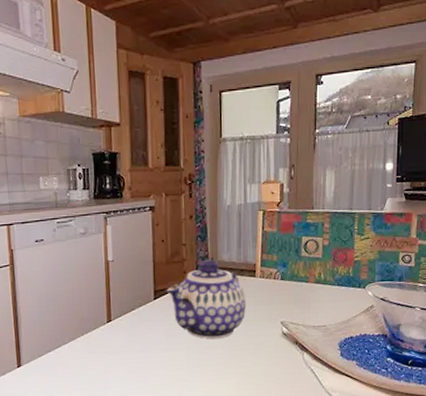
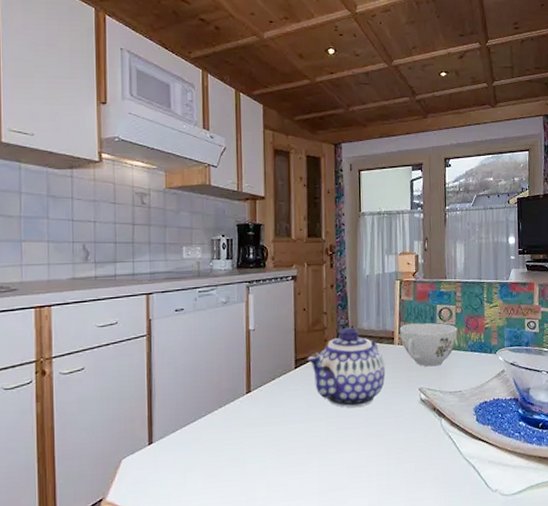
teacup: none [262,255,324,301] -> present [399,322,458,367]

